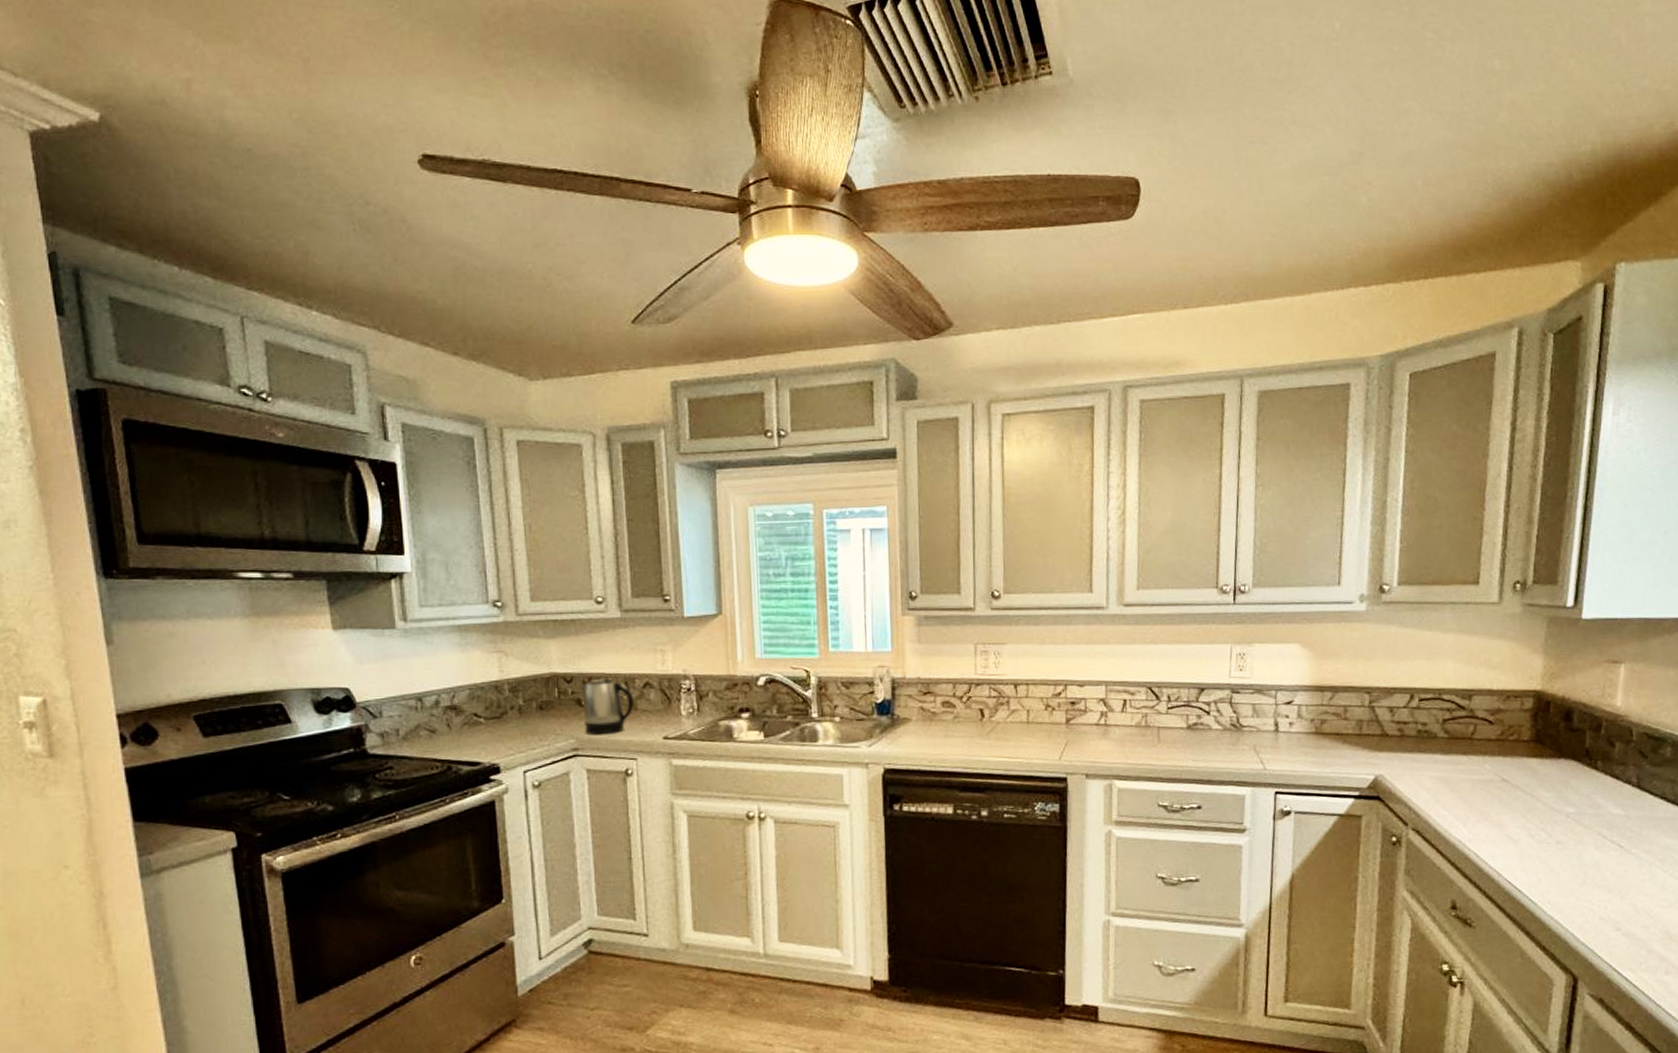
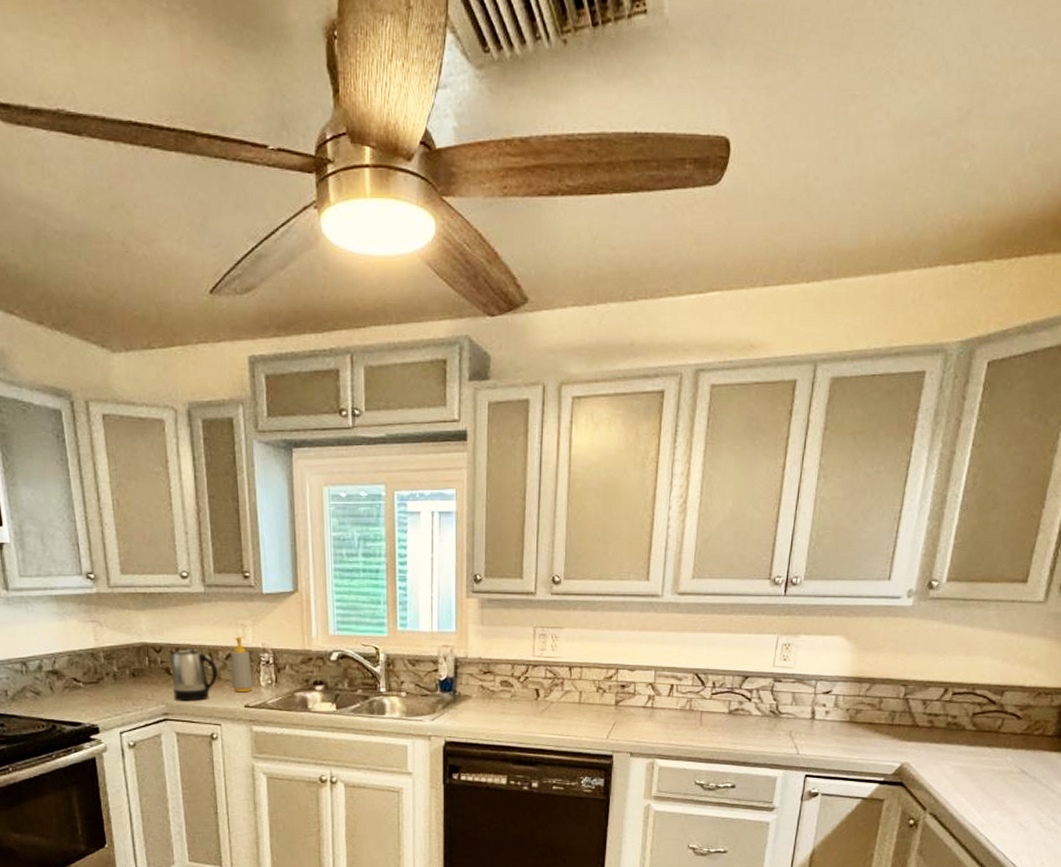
soap bottle: none [648,662,673,724] -> present [231,636,253,693]

